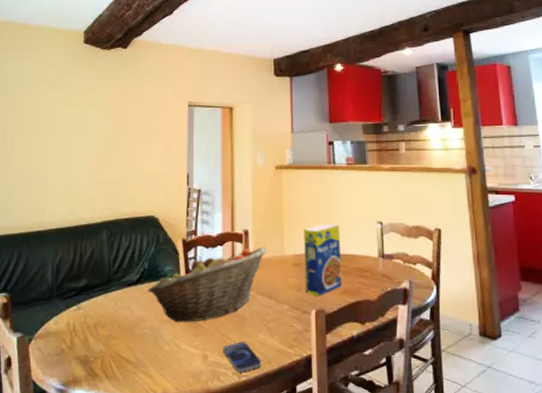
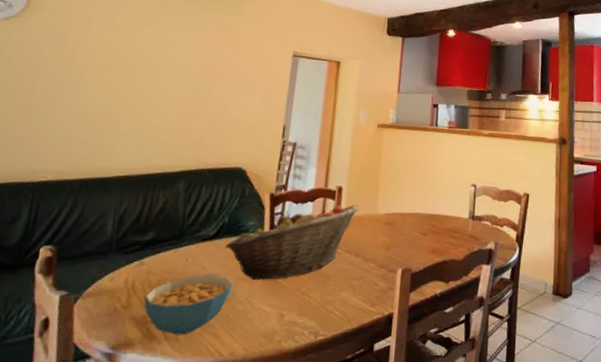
cereal bowl: none [85,317,159,374] -> present [144,274,234,335]
smartphone: present [223,342,262,373] -> none [301,300,341,332]
legume: present [303,223,342,297] -> none [394,183,435,256]

